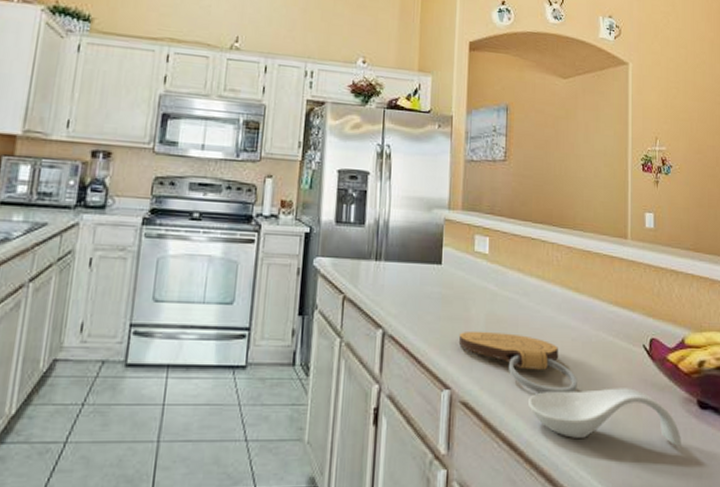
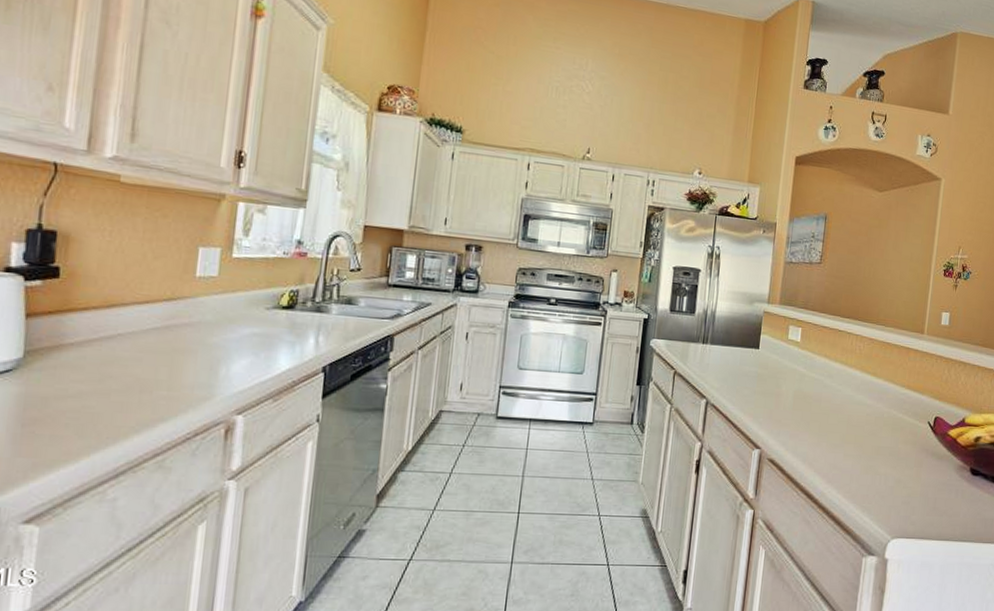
cutting board: present [458,330,577,394] -> none [769,403,868,458]
spoon rest: present [527,388,681,446] -> none [824,455,953,503]

